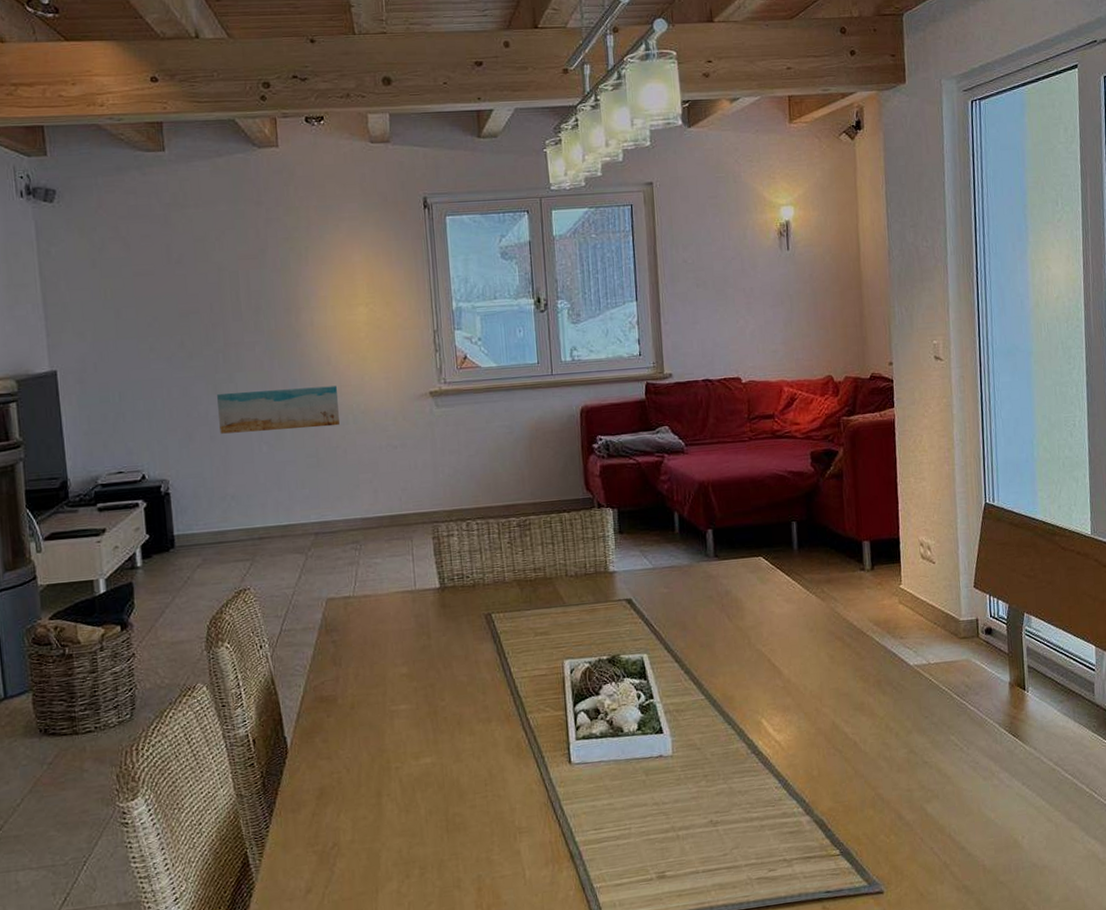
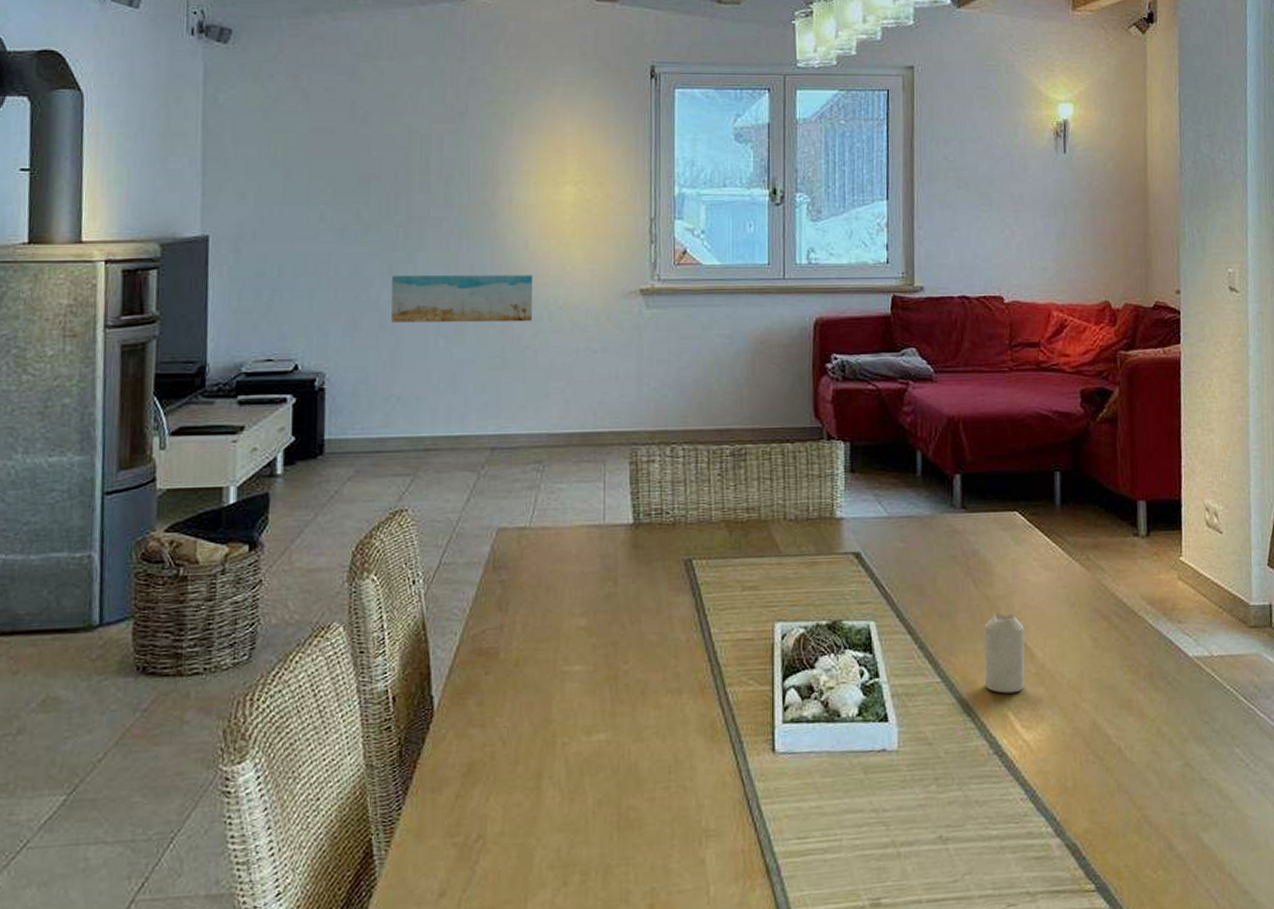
candle: none [738,641,774,705] -> present [984,613,1025,694]

